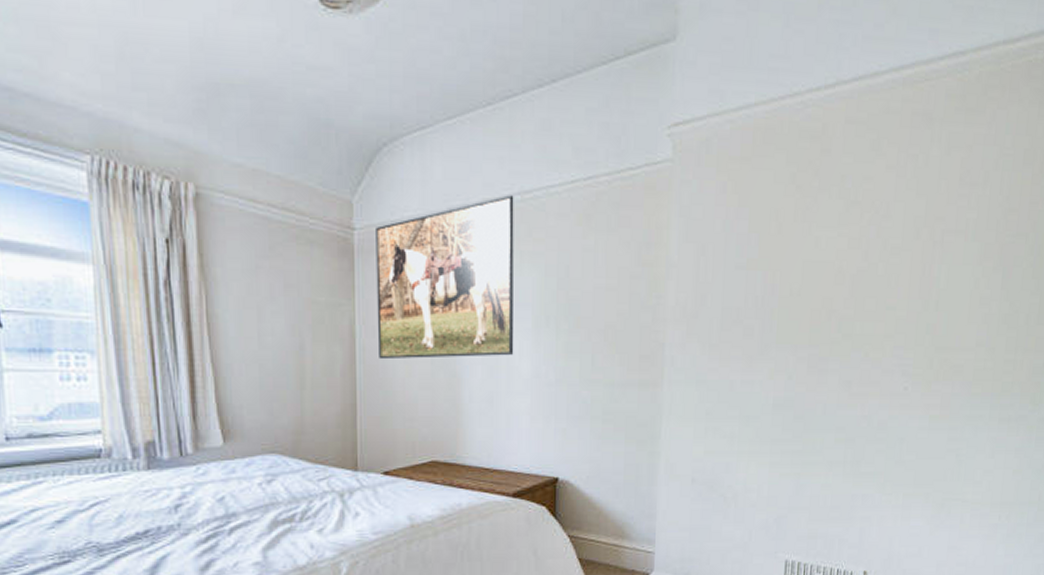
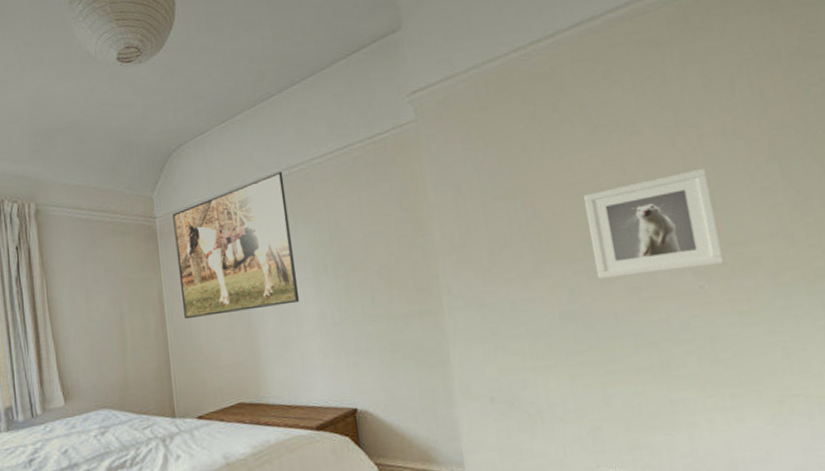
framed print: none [817,267,940,369] -> present [584,169,724,279]

